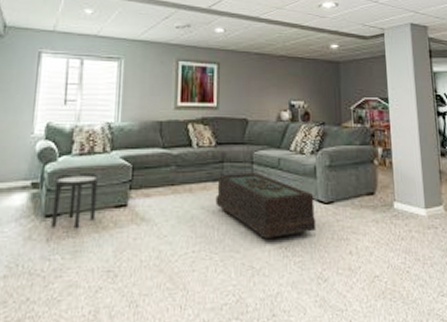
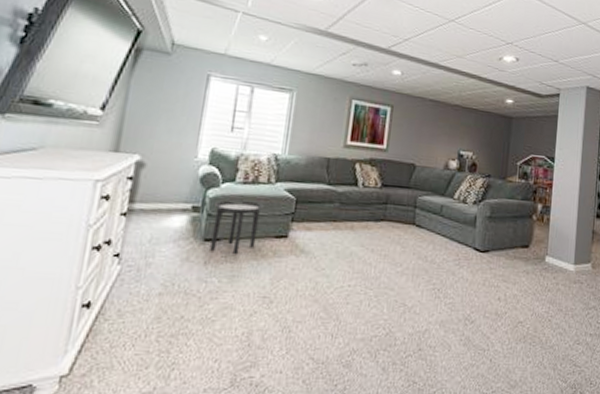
coffee table: present [215,172,317,238] -> none [375,215,471,280]

